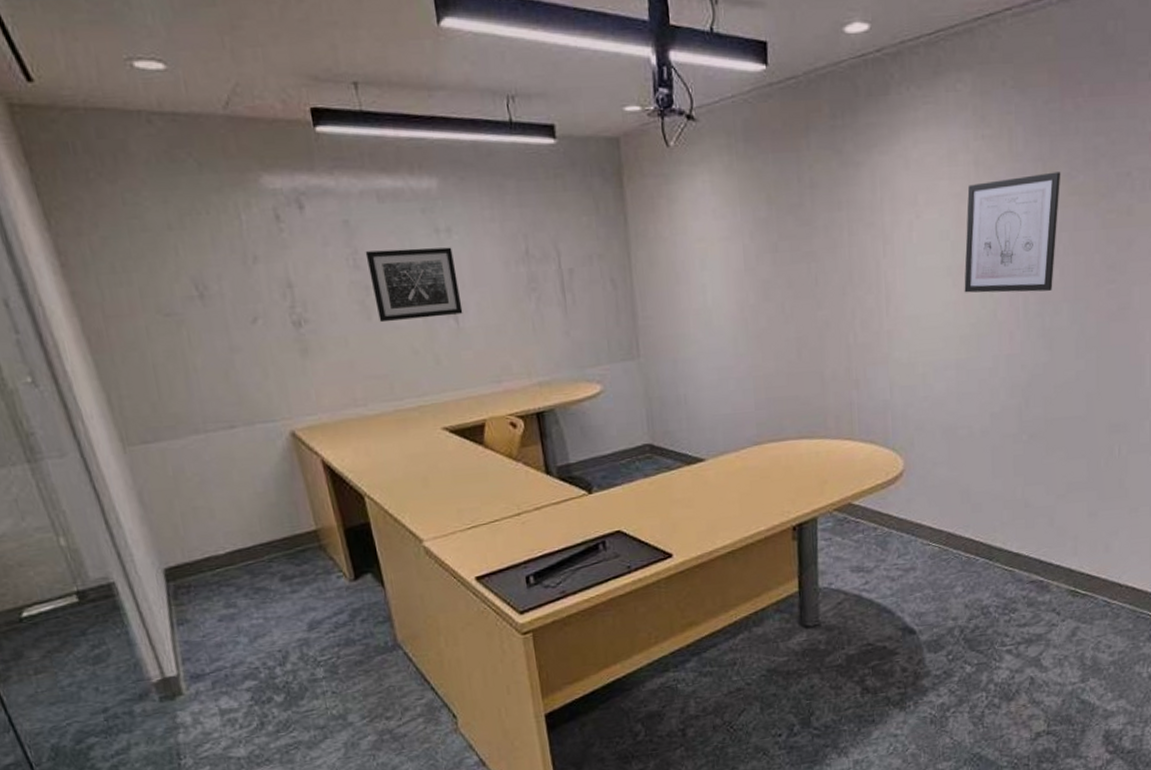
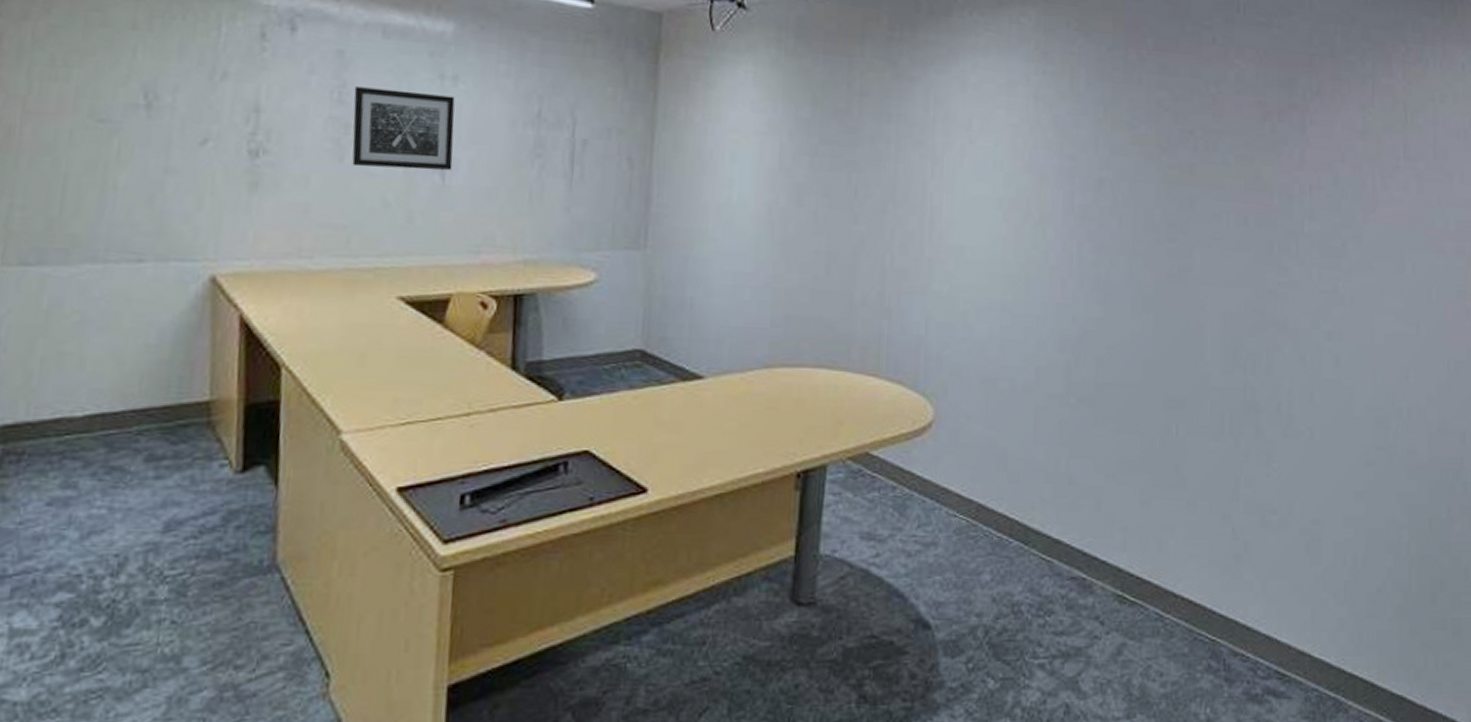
wall art: present [964,172,1061,293] -> none [1015,117,1123,240]

